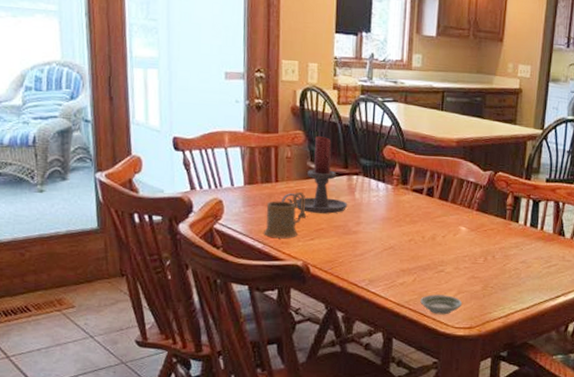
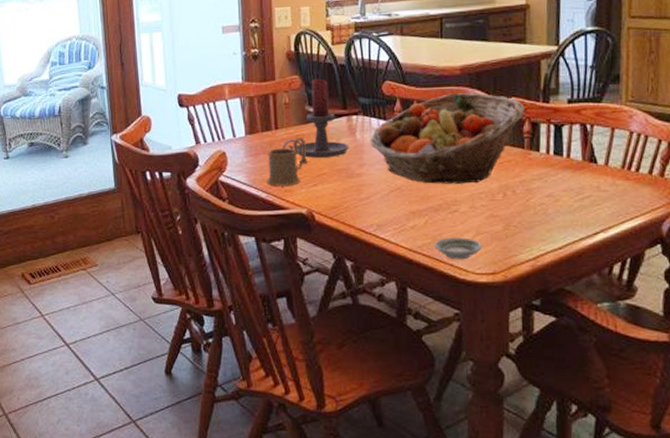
fruit basket: none [368,163,509,248] -> present [370,93,524,184]

